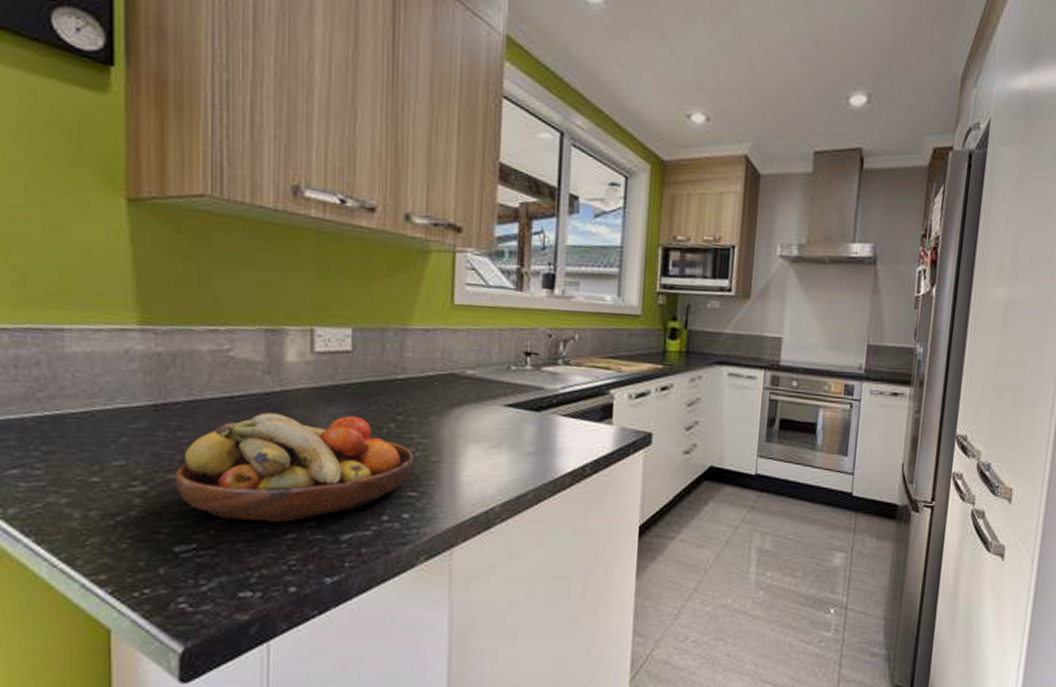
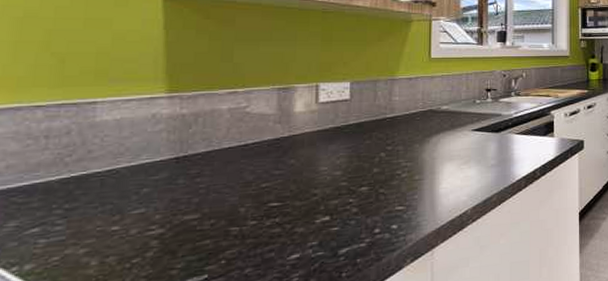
fruit bowl: present [174,412,415,522] -> none [190,150,402,249]

